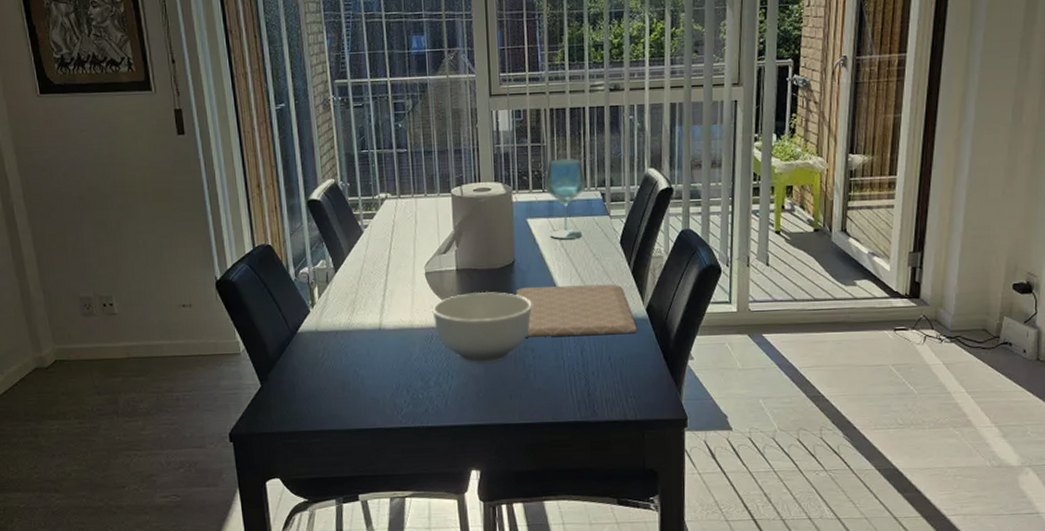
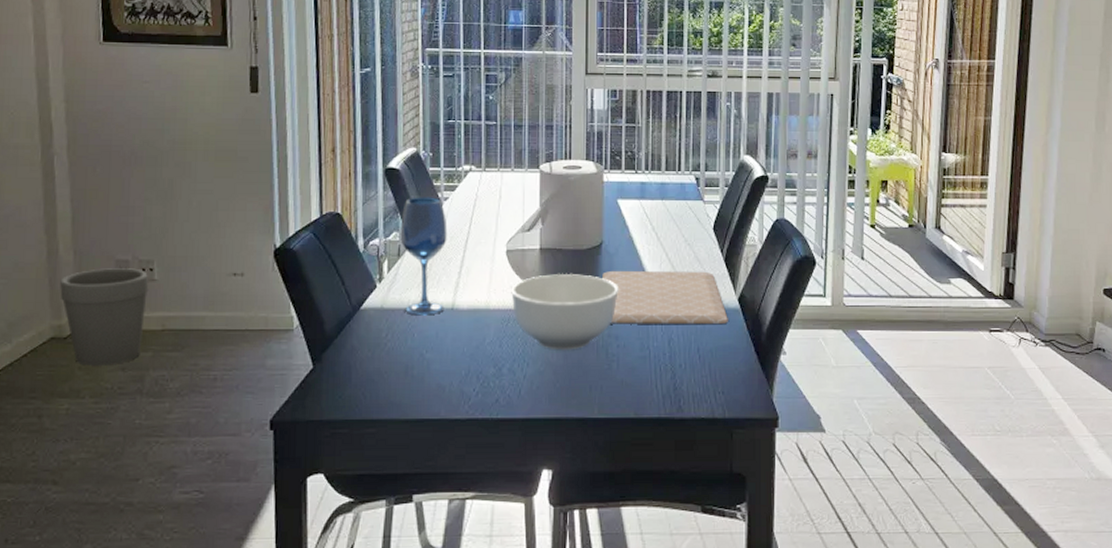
flowerpot: none [35,304,112,392] -> present [60,268,149,366]
wineglass: none [326,225,373,337] -> present [400,197,448,316]
wine glass: present [544,158,586,239] -> none [637,141,680,222]

